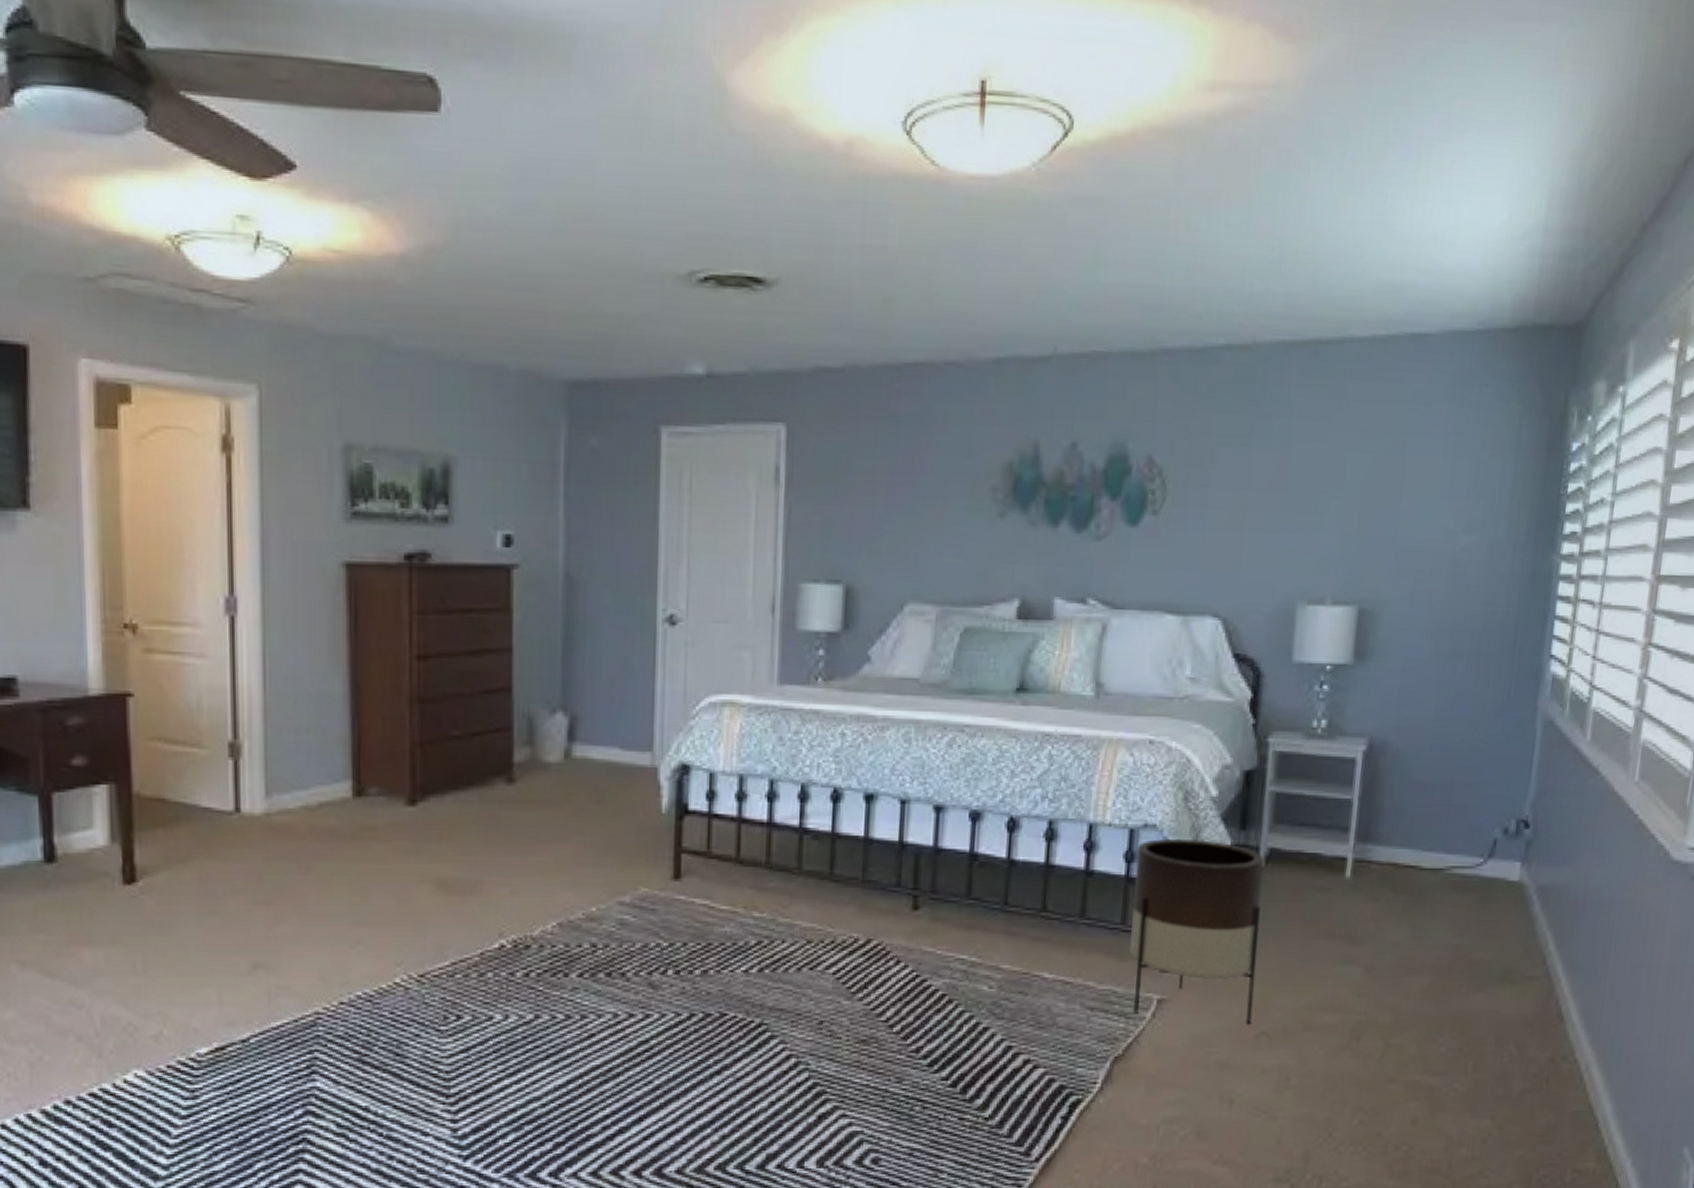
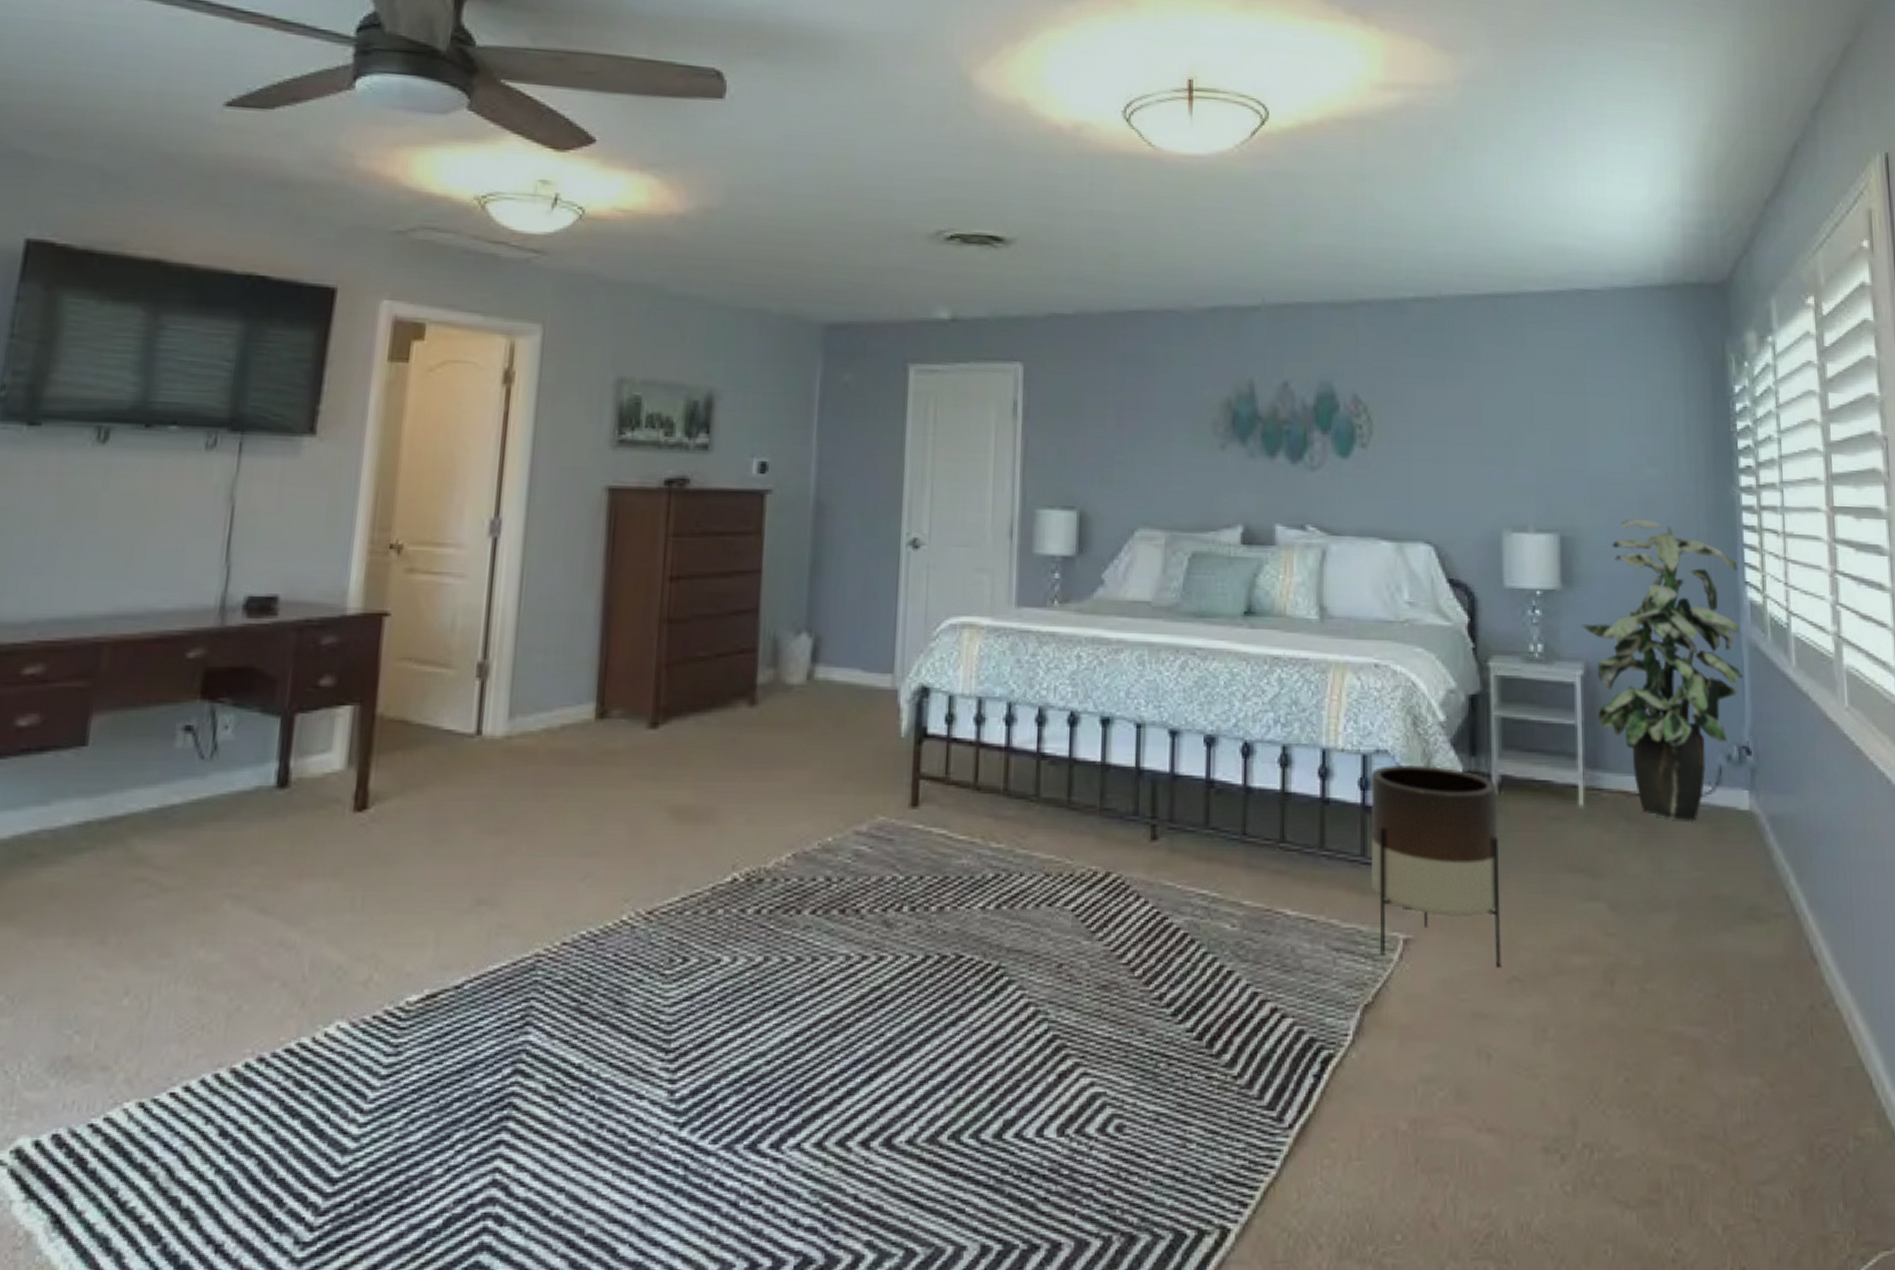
indoor plant: none [1369,590,1545,890] -> present [1581,519,1744,820]

